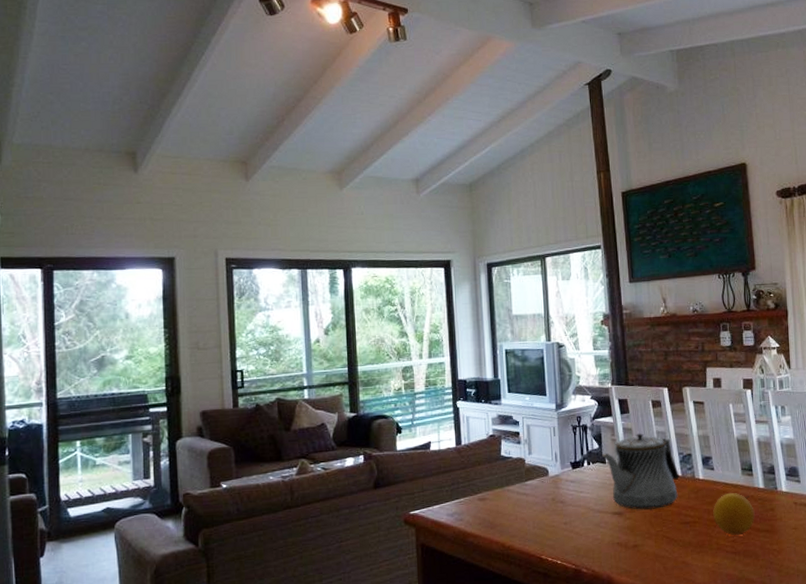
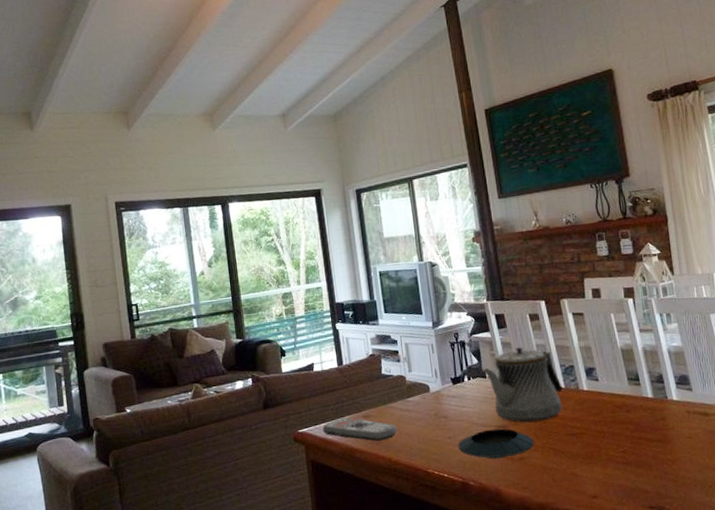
remote control: none [435,499,513,525] -> present [322,417,397,441]
saucer: none [573,515,649,547] -> present [458,428,534,460]
fruit: present [713,492,755,536] -> none [600,402,645,447]

